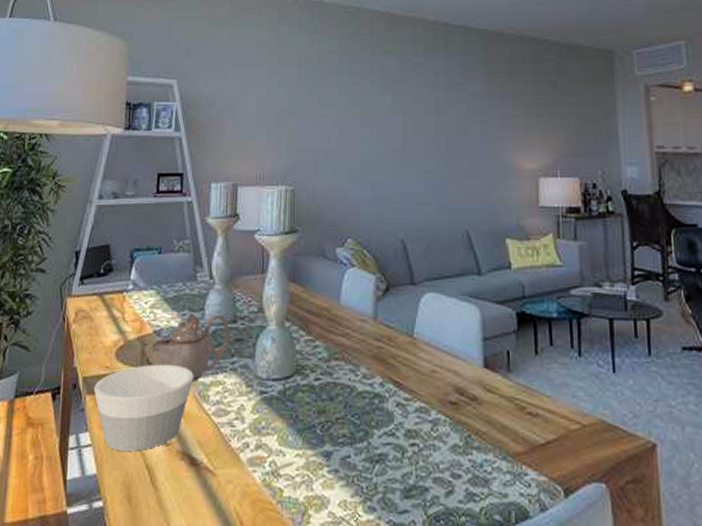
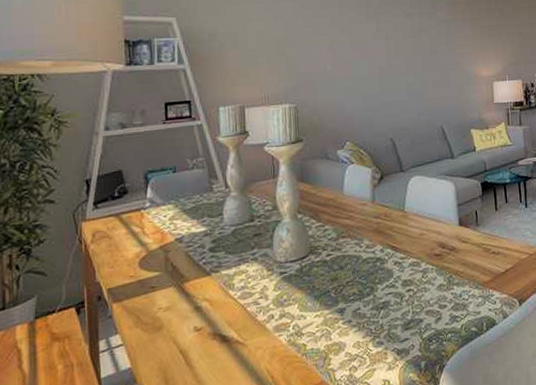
bowl: present [93,364,194,451] -> none [119,264,218,344]
teapot: present [151,313,230,381] -> none [174,216,249,275]

